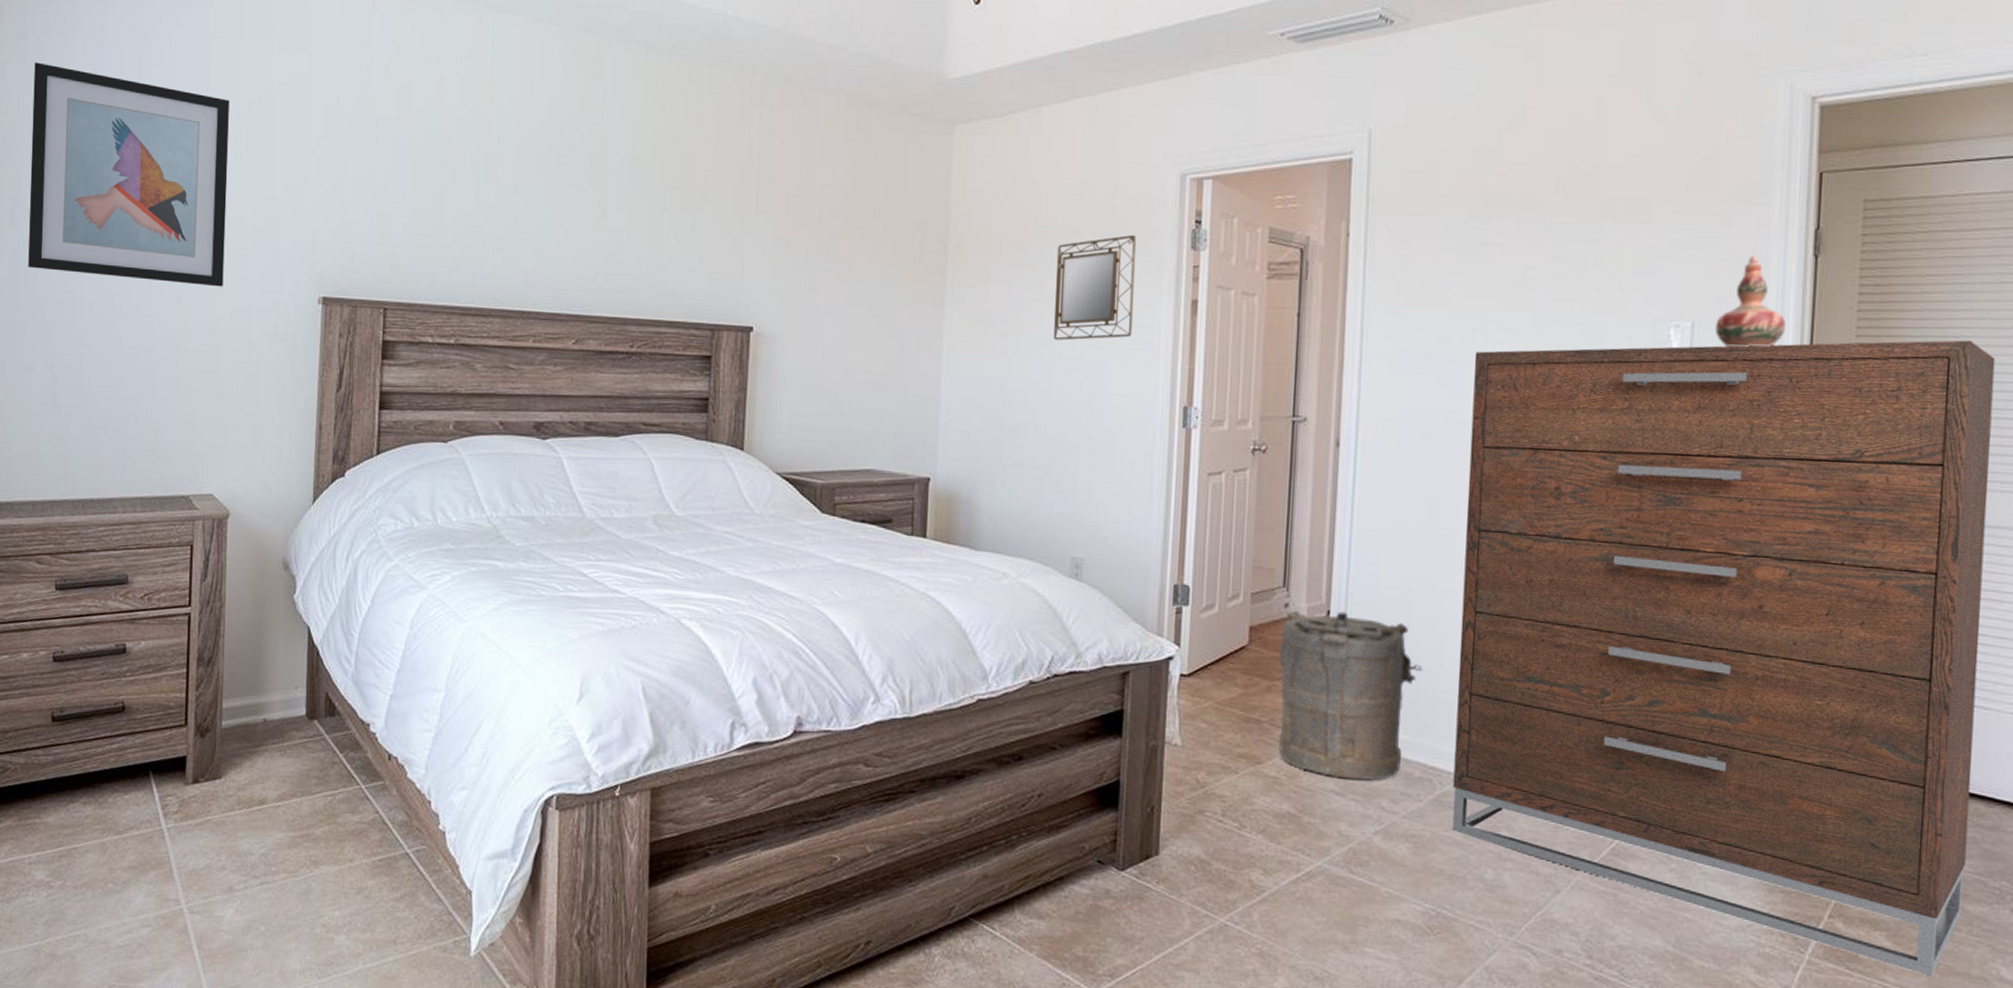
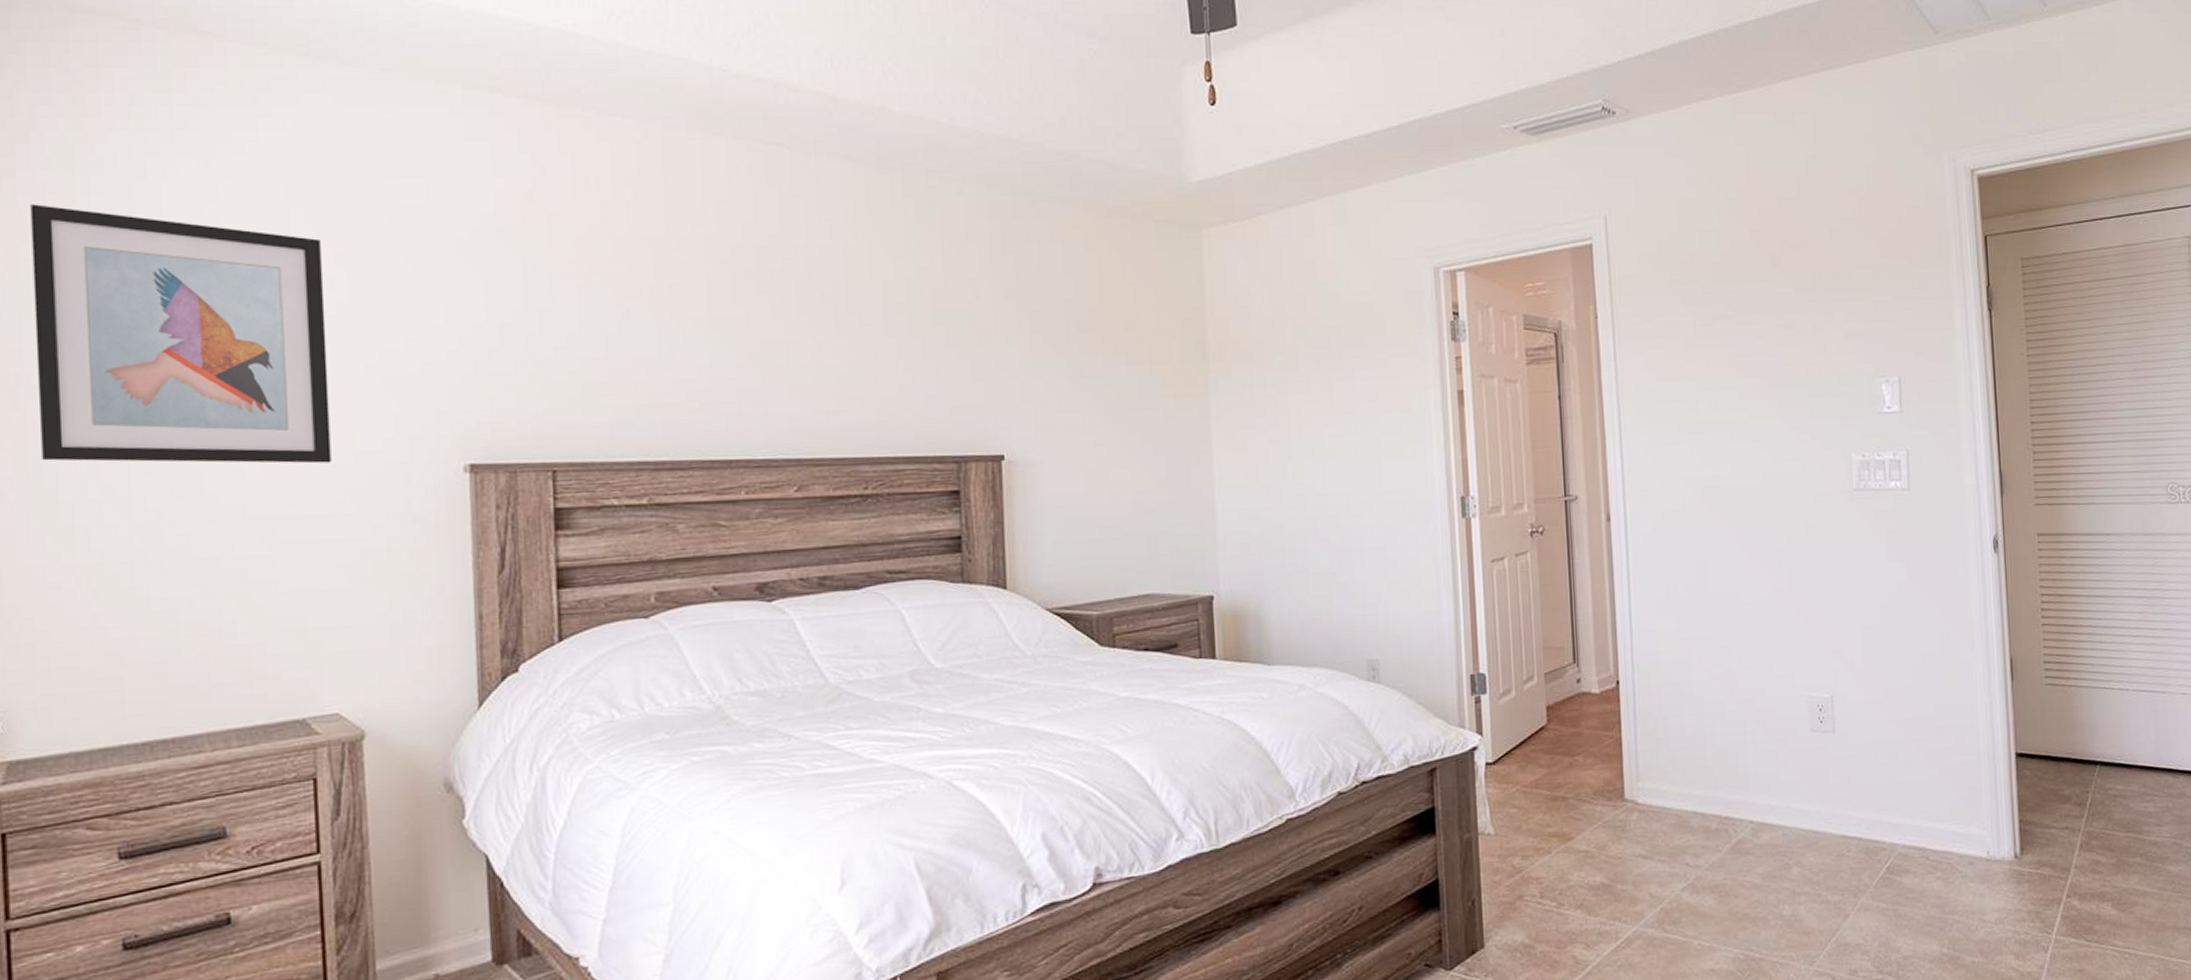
home mirror: present [1053,235,1137,341] -> none [1320,331,1403,442]
laundry hamper: present [1278,610,1423,780] -> none [1576,680,1708,842]
dresser: present [1451,340,1996,977] -> none [1721,375,2165,935]
decorative vase: present [1715,254,1787,348] -> none [1917,312,1974,397]

